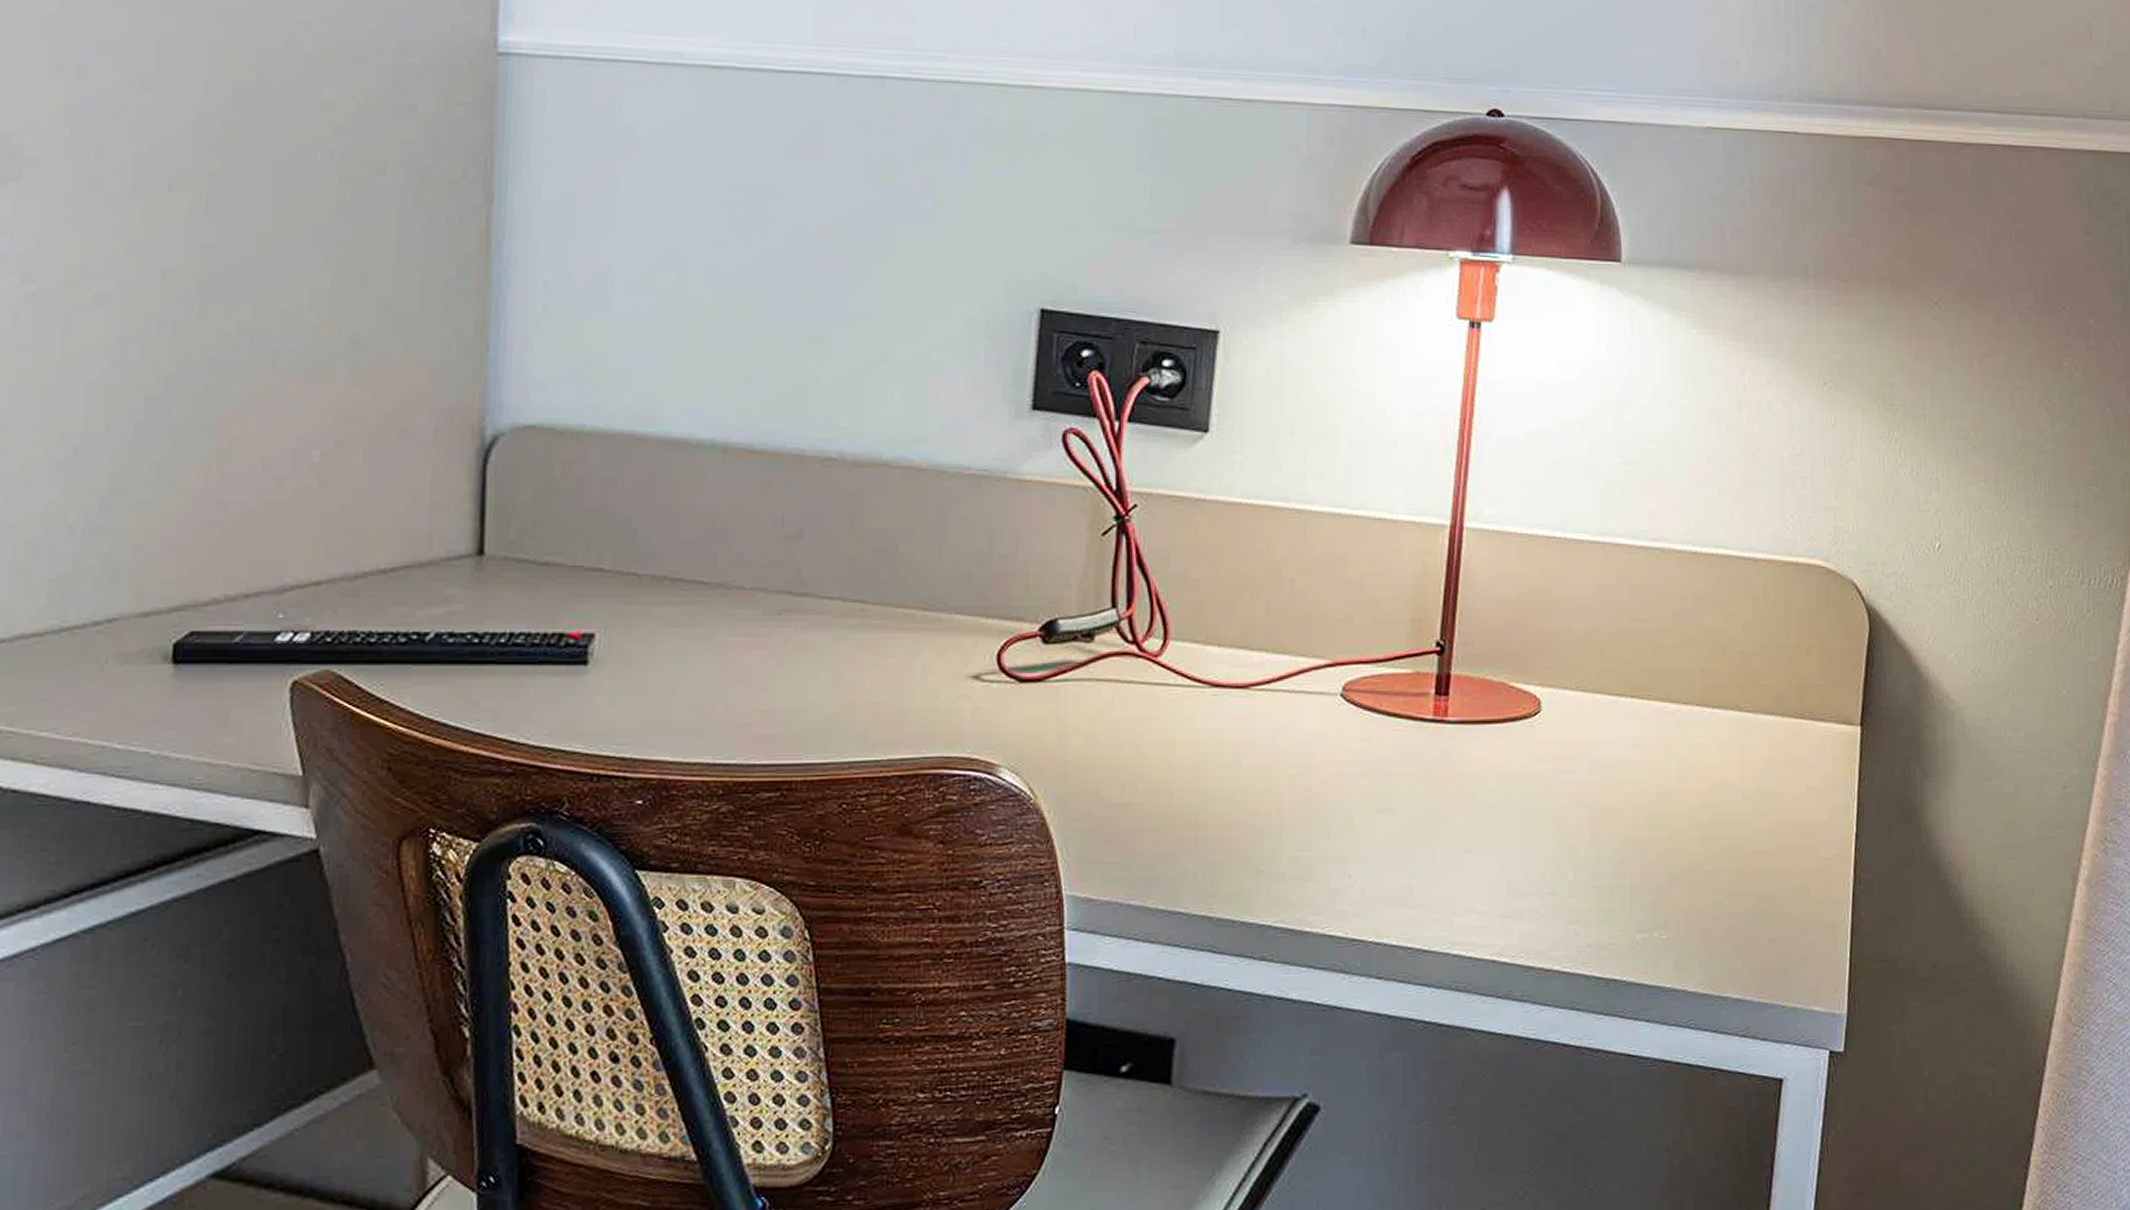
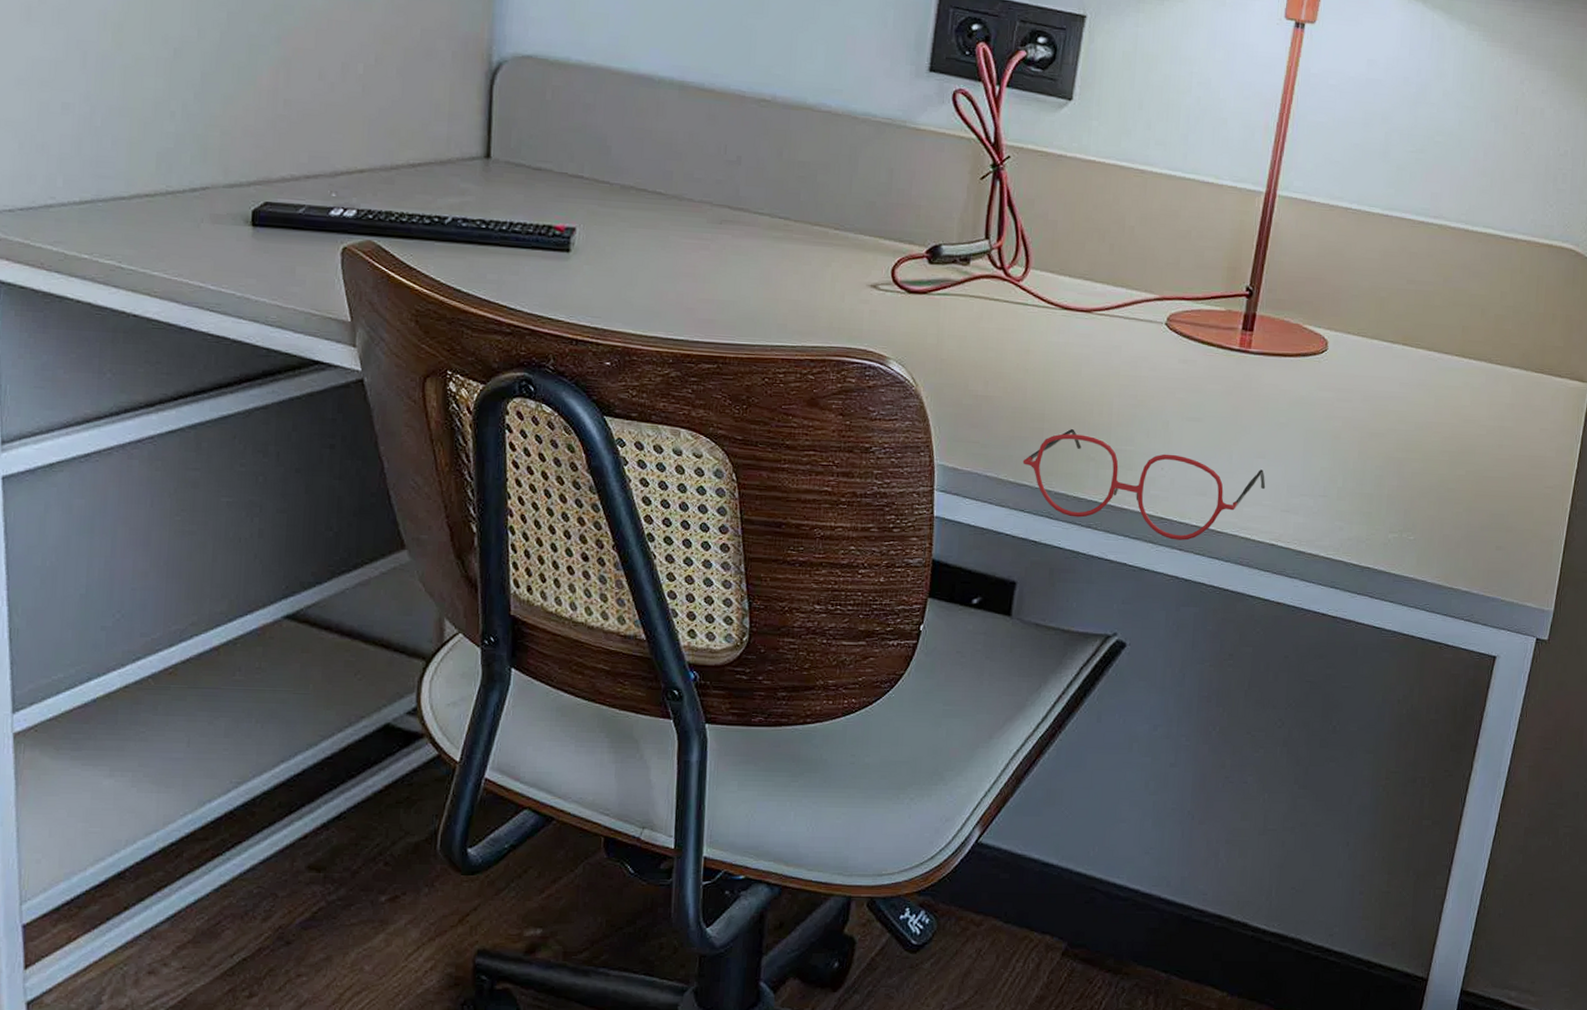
eyeglasses: none [1174,836,1480,966] -> present [1022,429,1266,541]

